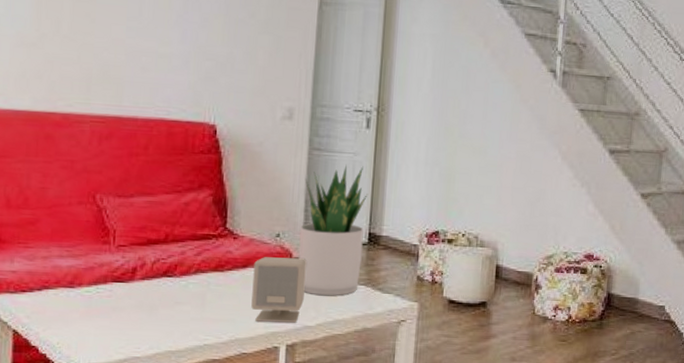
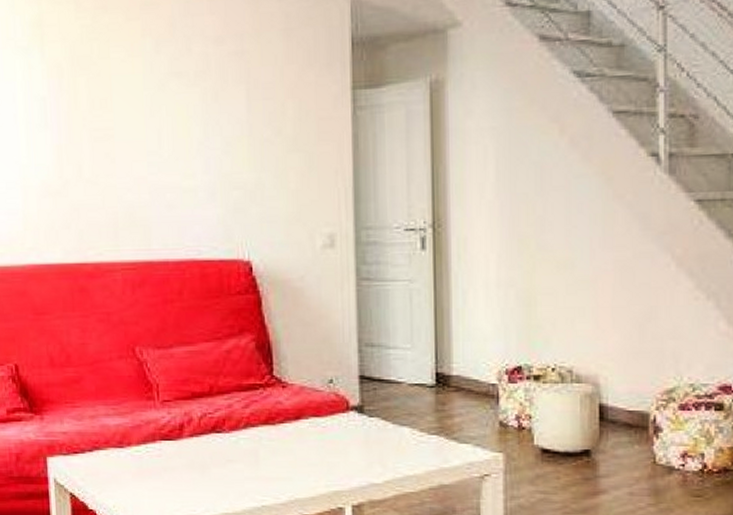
speaker: present [251,257,307,323] -> none [307,406,367,480]
planter: present [298,164,369,296] -> none [355,294,431,449]

